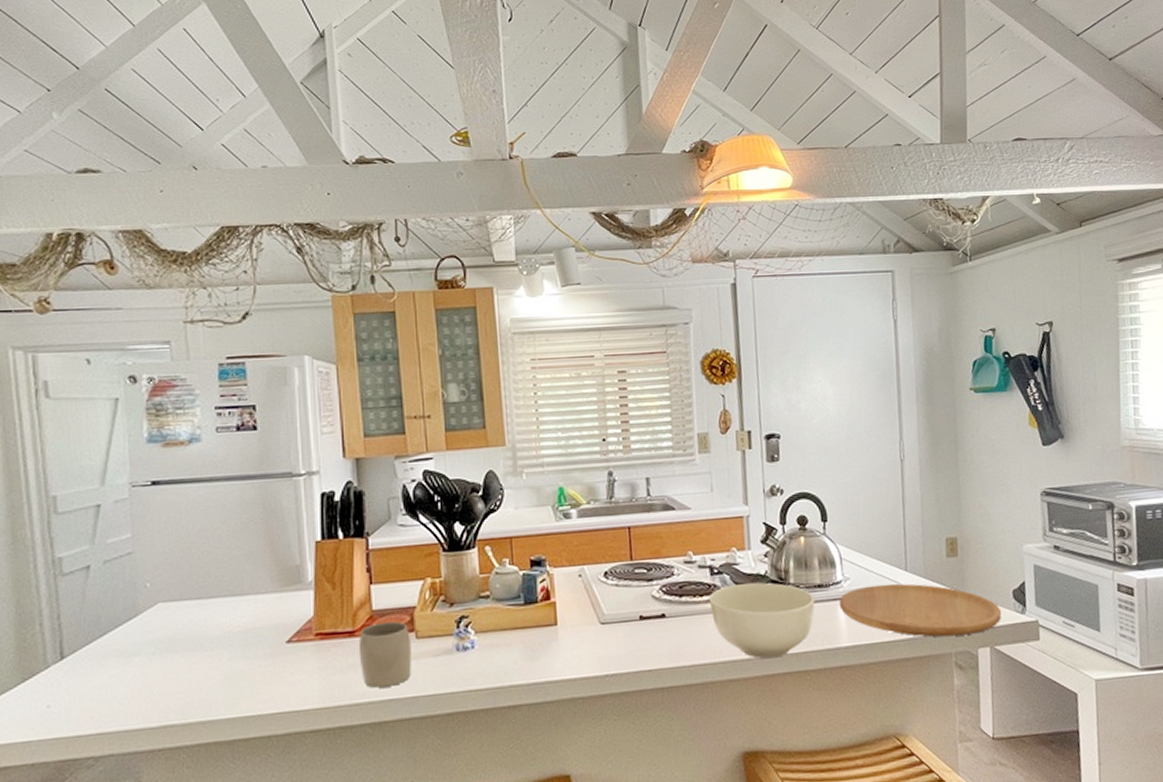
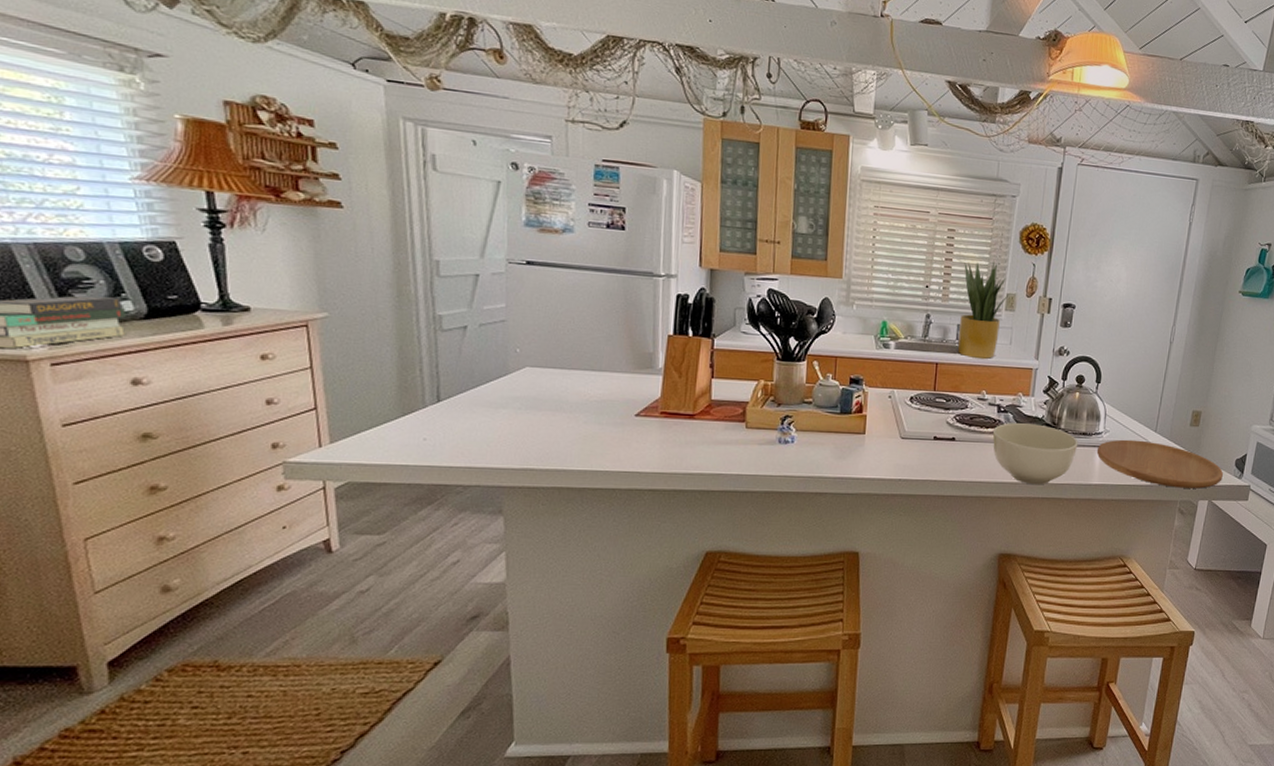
mug: present [358,621,412,688] -> none [695,410,741,463]
planter: none [642,398,702,515] -> present [957,260,1011,359]

